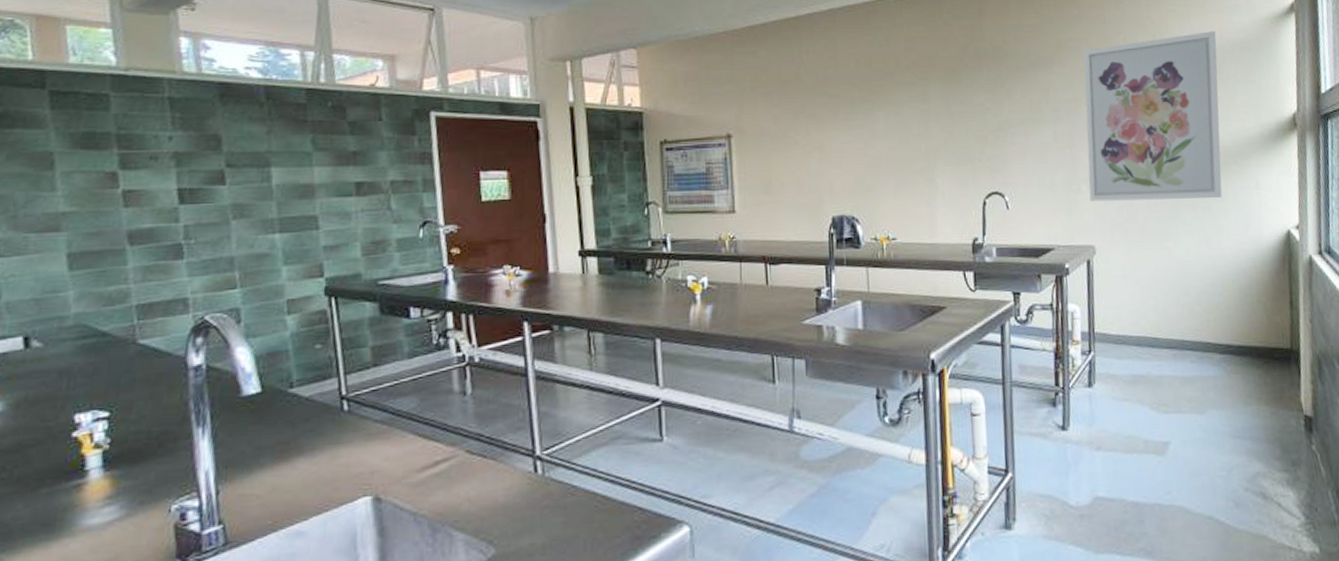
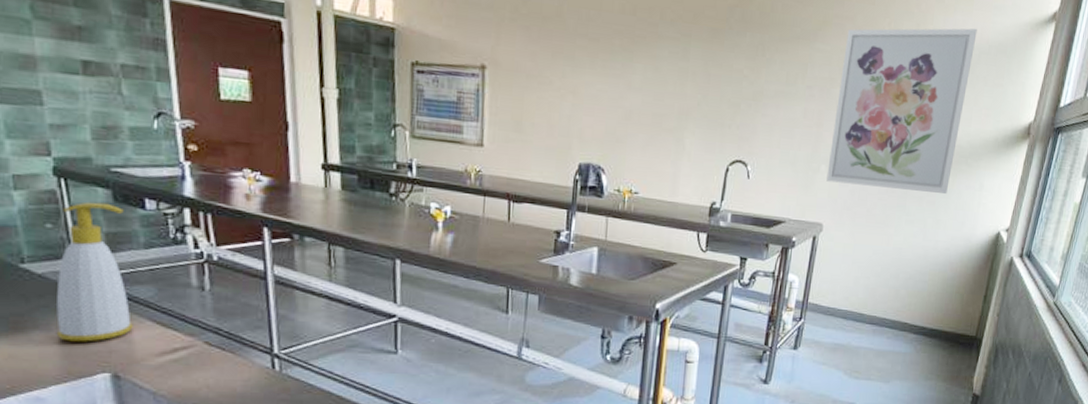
soap bottle: none [319,316,396,466] -> present [56,202,133,342]

